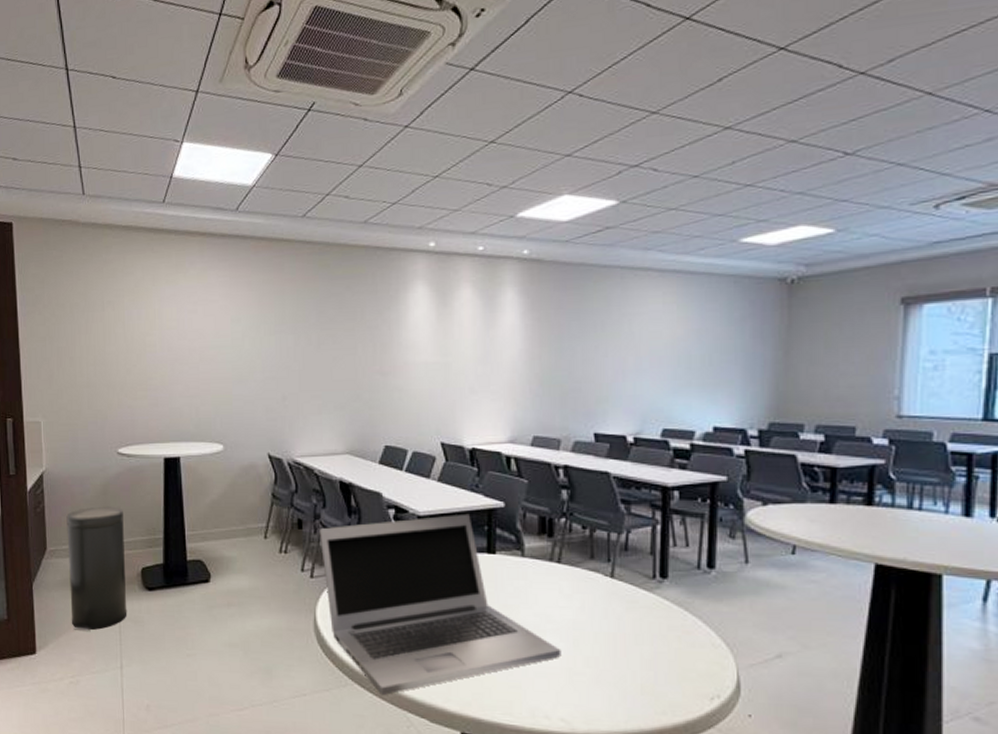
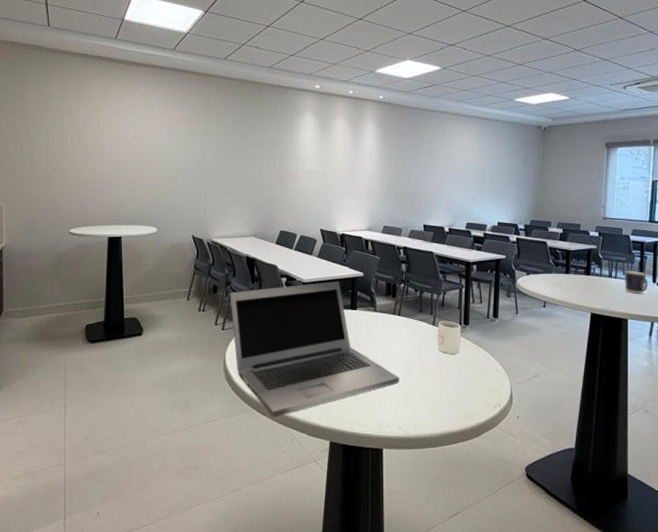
pedal bin: present [66,506,127,632] -> none [22,275,72,379]
mug: none [618,571,656,620] -> present [438,320,462,354]
mug: none [935,497,980,535] -> present [624,270,648,294]

